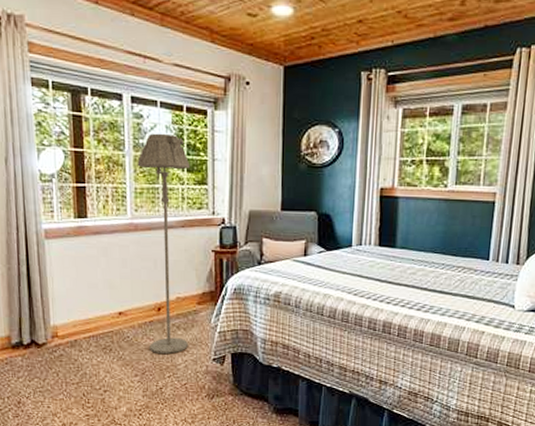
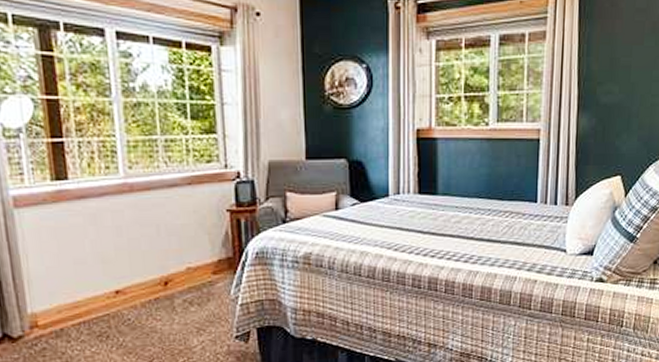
floor lamp: present [137,133,191,354] -> none [128,74,204,336]

